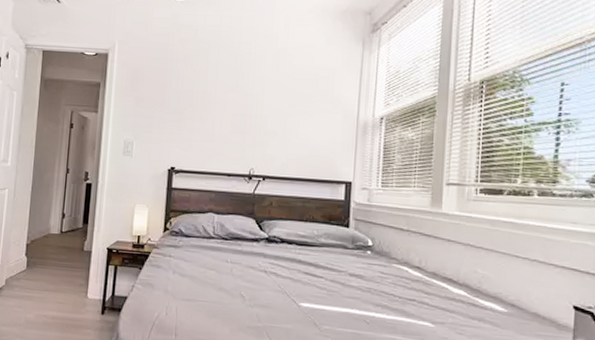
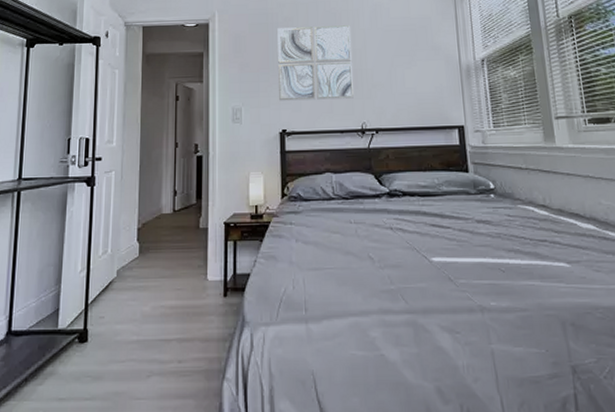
wall art: none [171,65,251,144] -> present [277,25,354,101]

